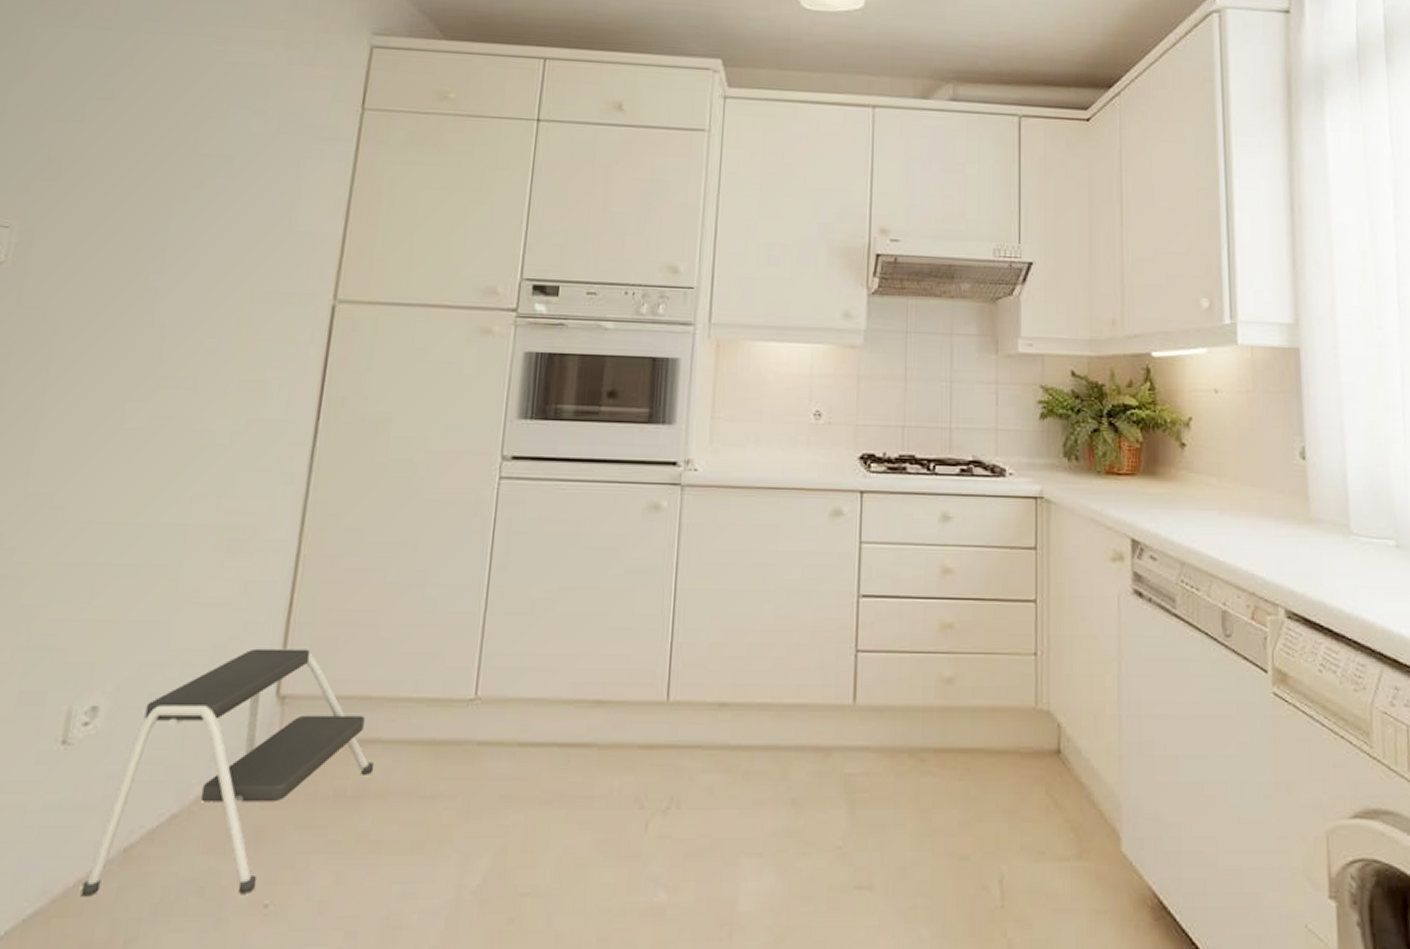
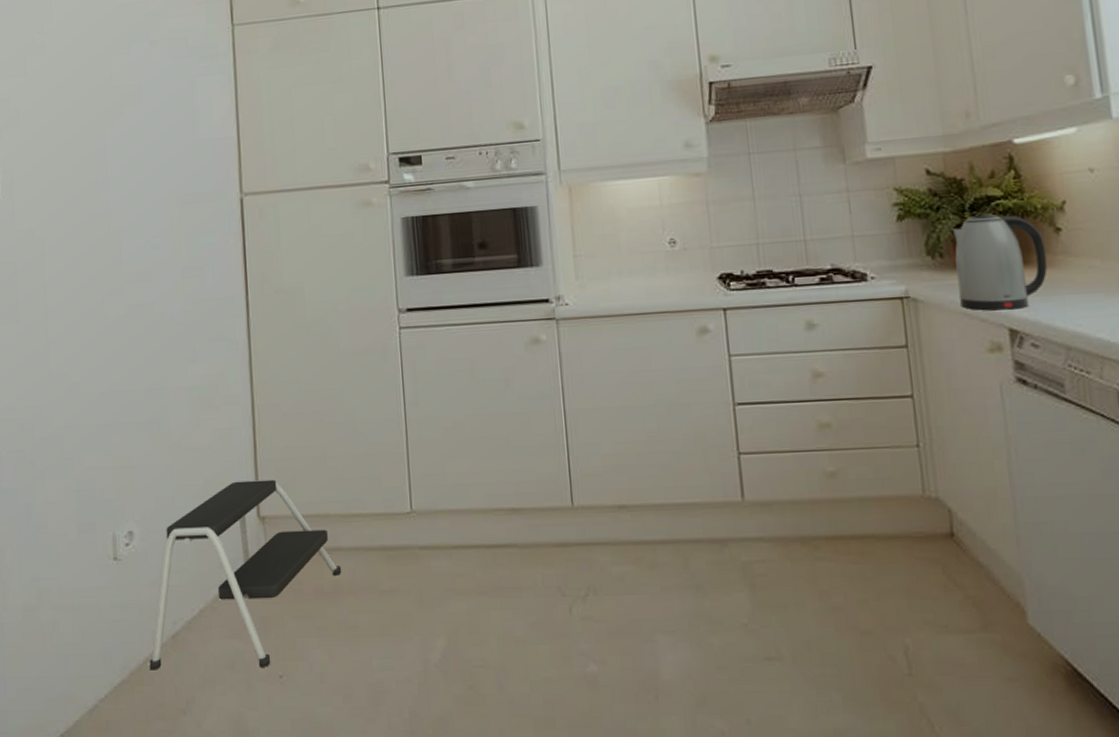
kettle: none [1089,421,1171,520] -> present [952,213,1047,311]

